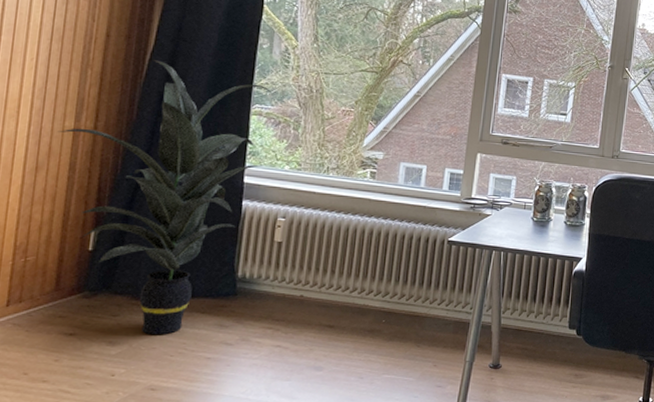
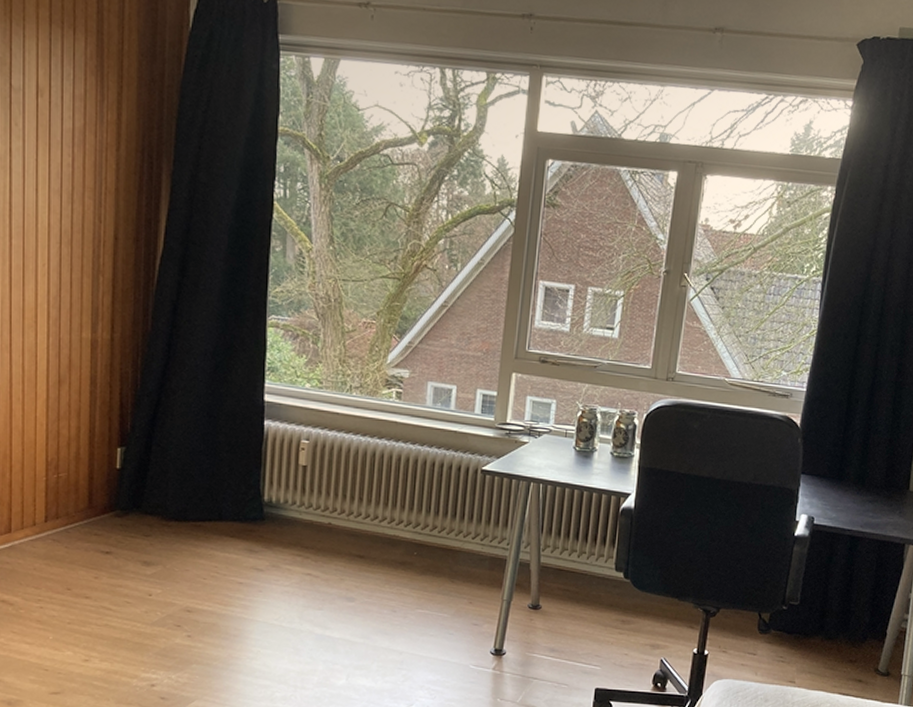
indoor plant: present [57,60,273,335] -> none [76,265,289,558]

